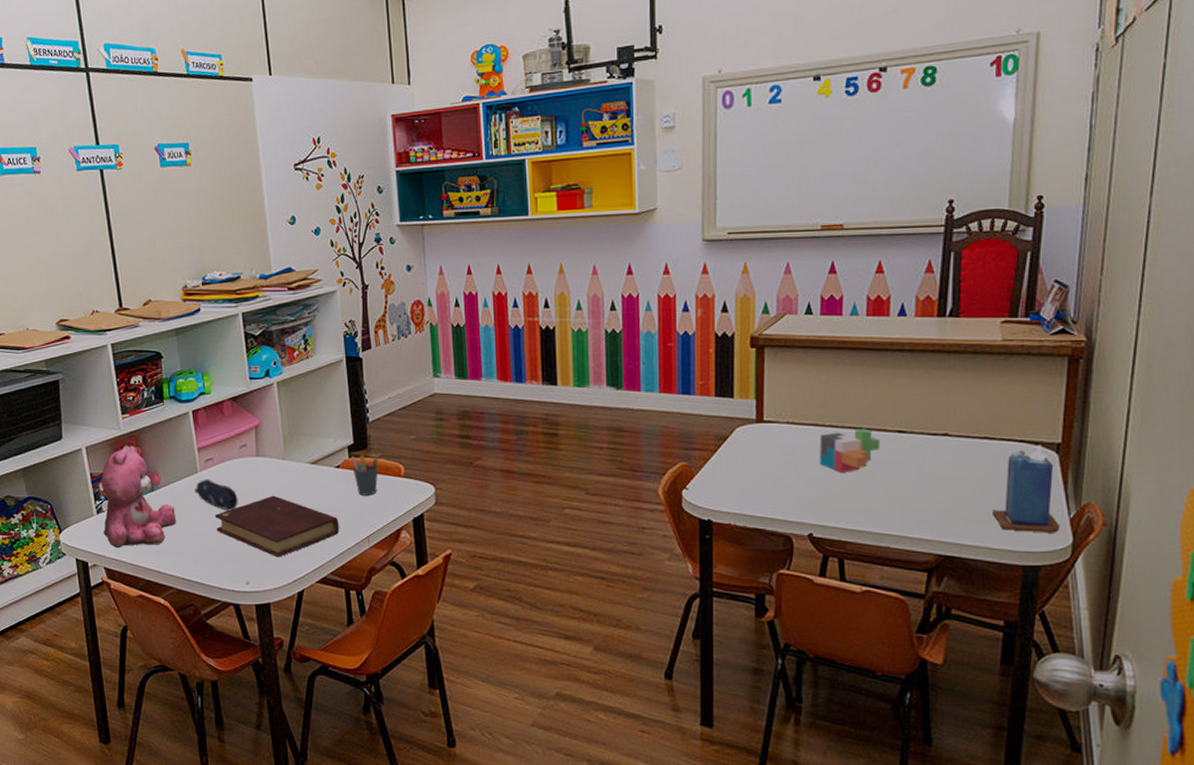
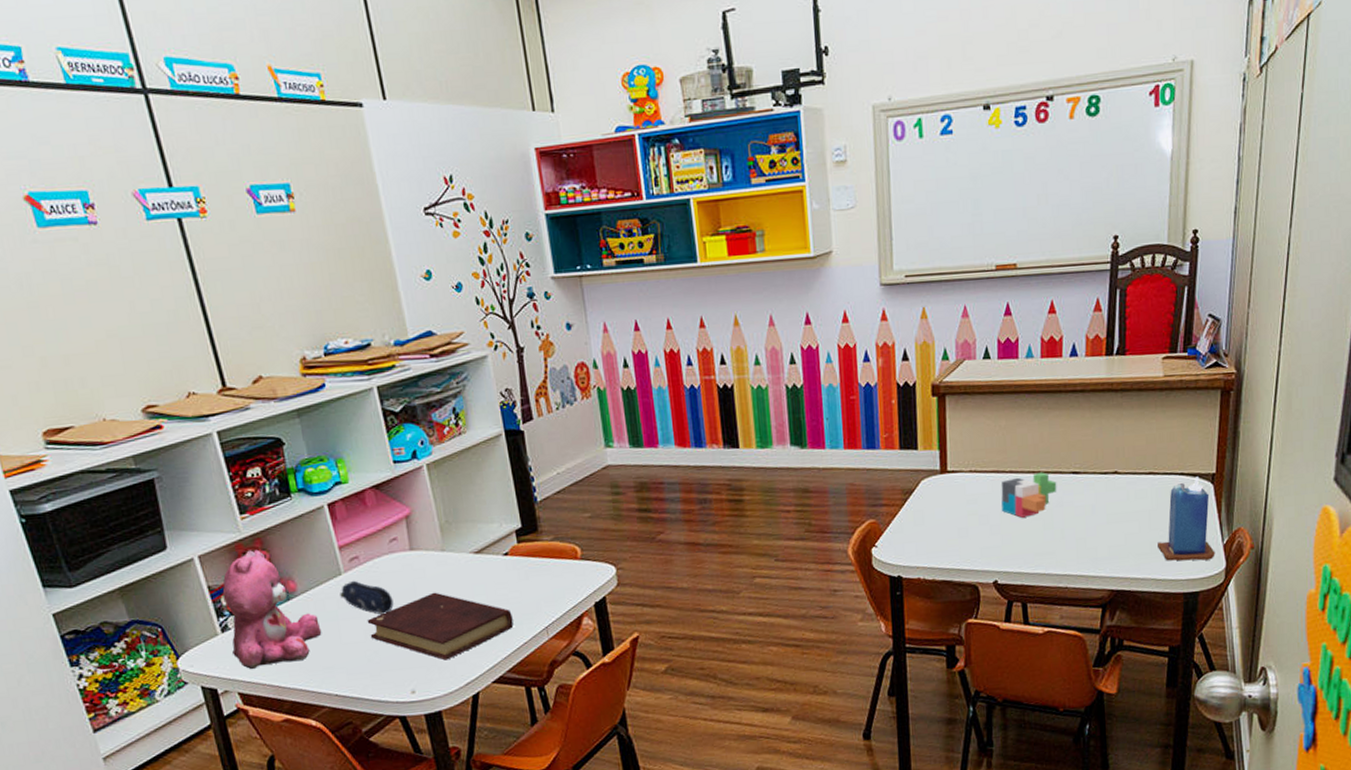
pen holder: present [351,455,379,496] -> none [520,539,553,584]

